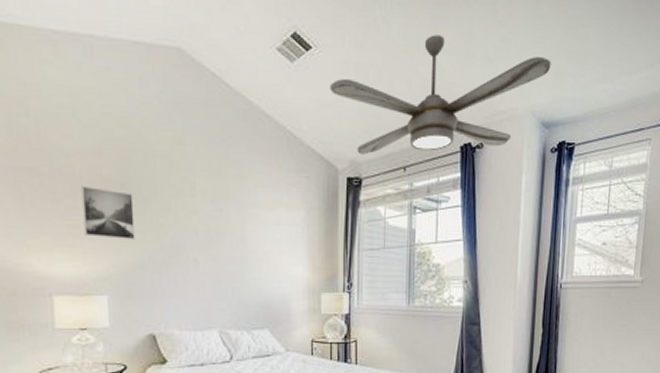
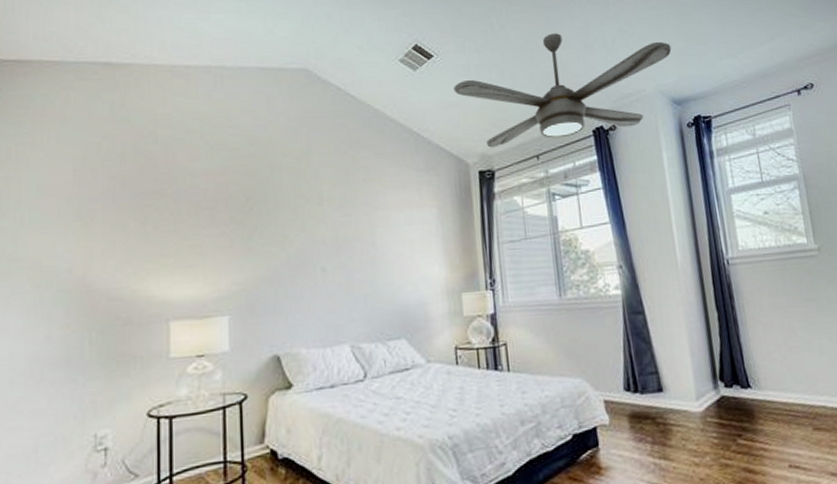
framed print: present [80,185,135,240] -> none [205,204,260,255]

